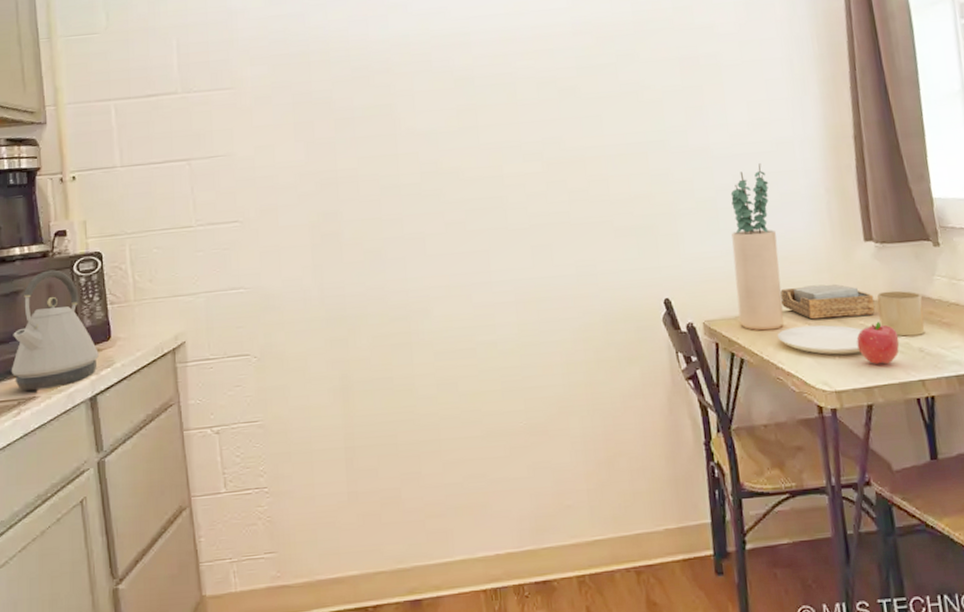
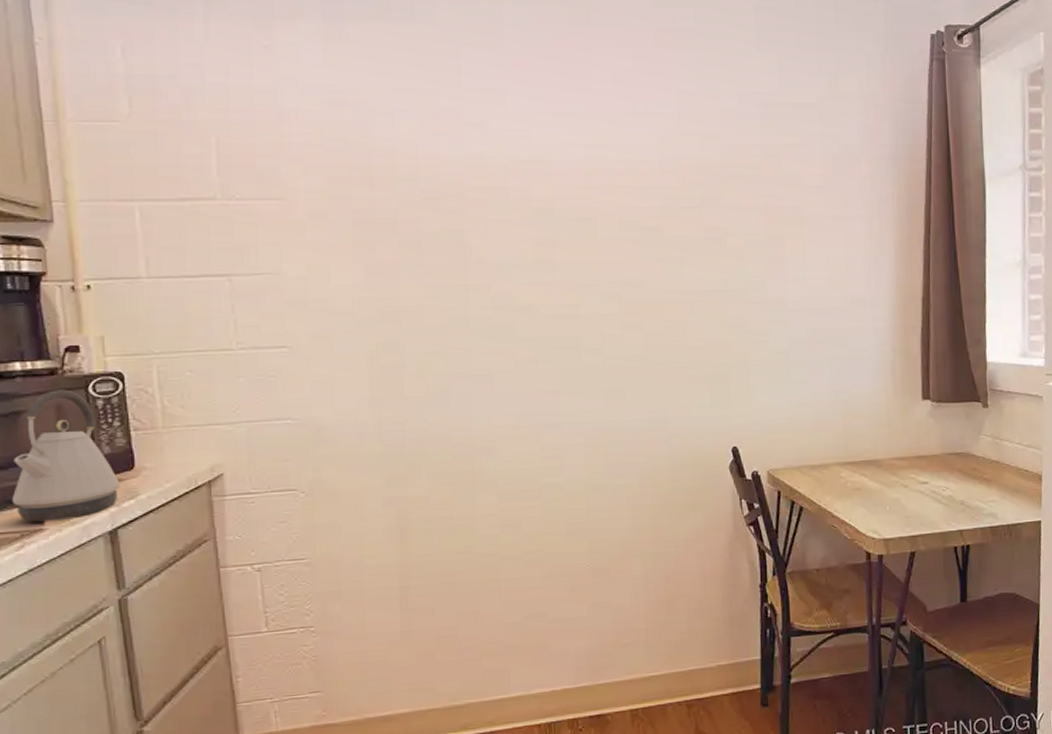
vase: present [730,163,785,331] -> none [800,319,843,481]
plate: present [777,325,863,355] -> none [835,477,914,505]
napkin holder: present [780,283,876,320] -> none [841,438,926,472]
fruit: present [856,321,900,365] -> none [907,475,944,515]
mug: present [877,290,925,337] -> none [928,447,968,490]

